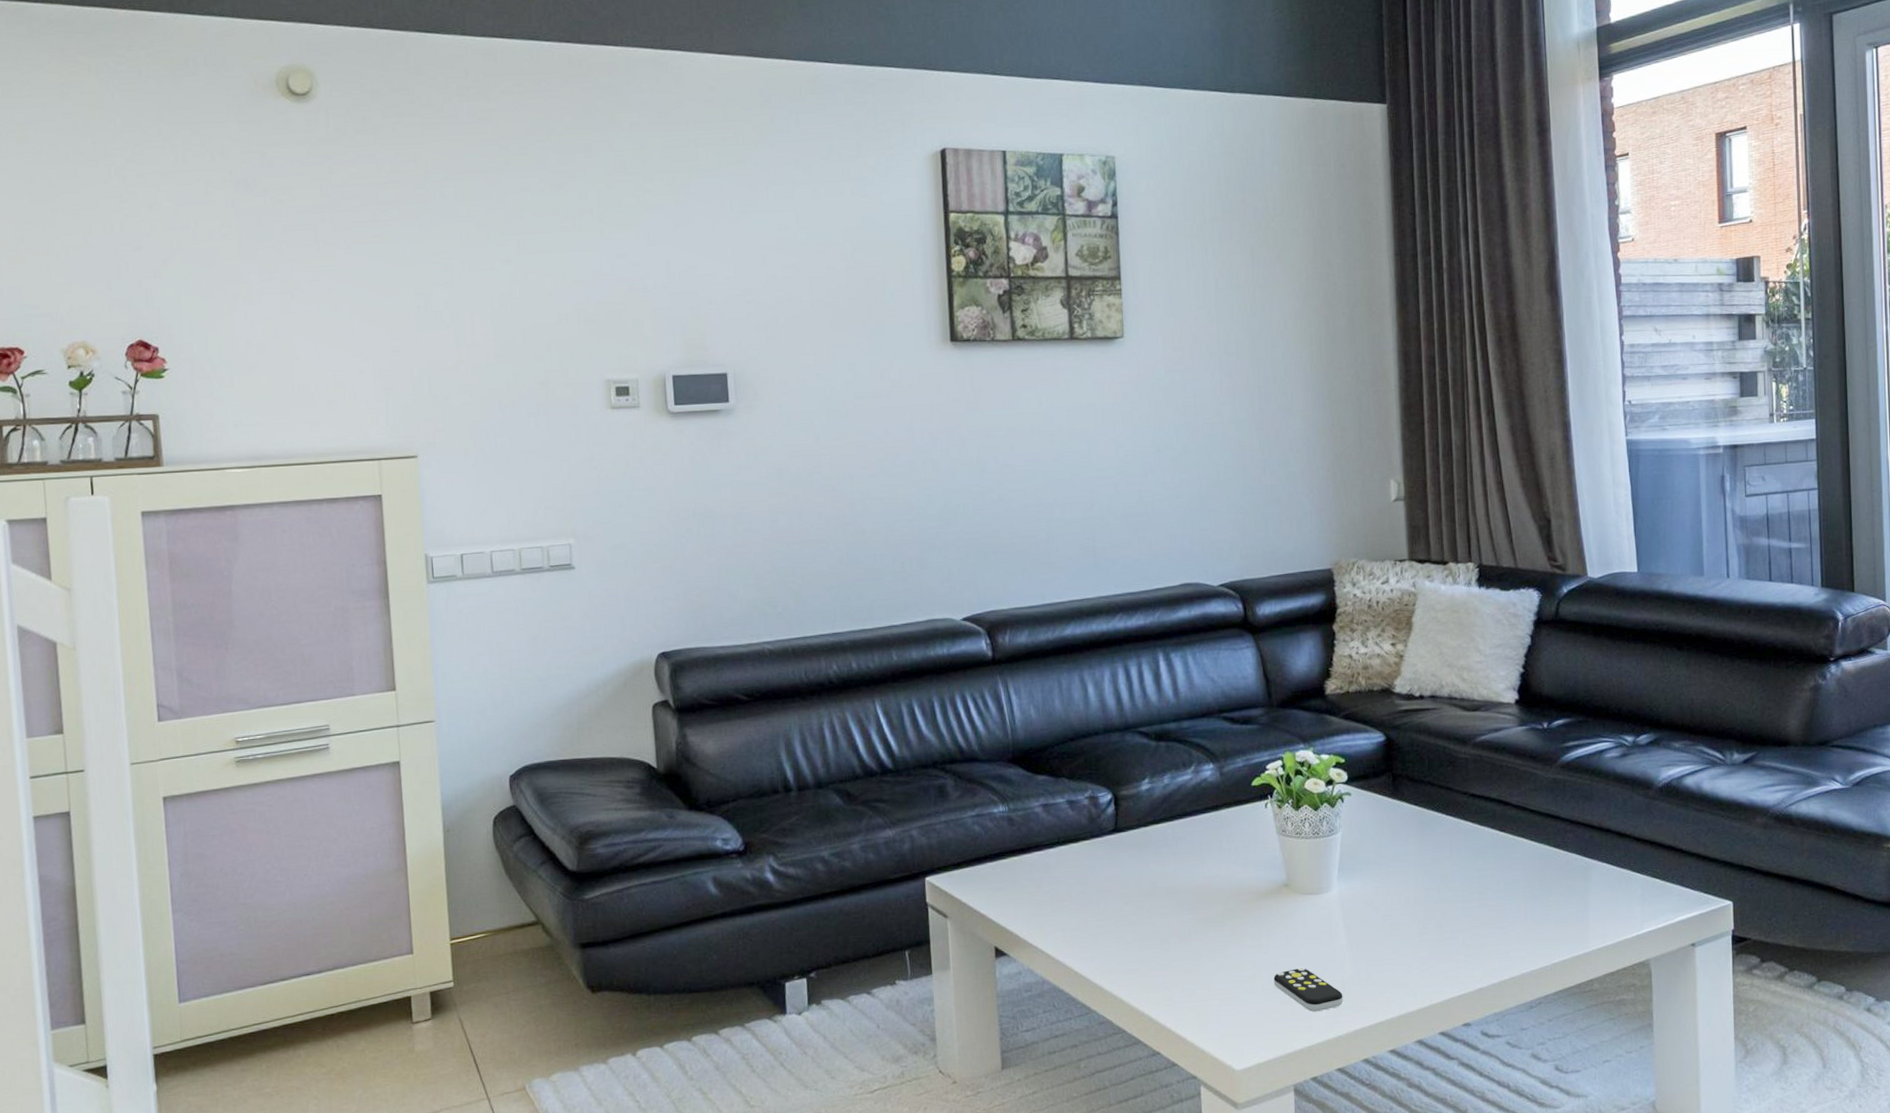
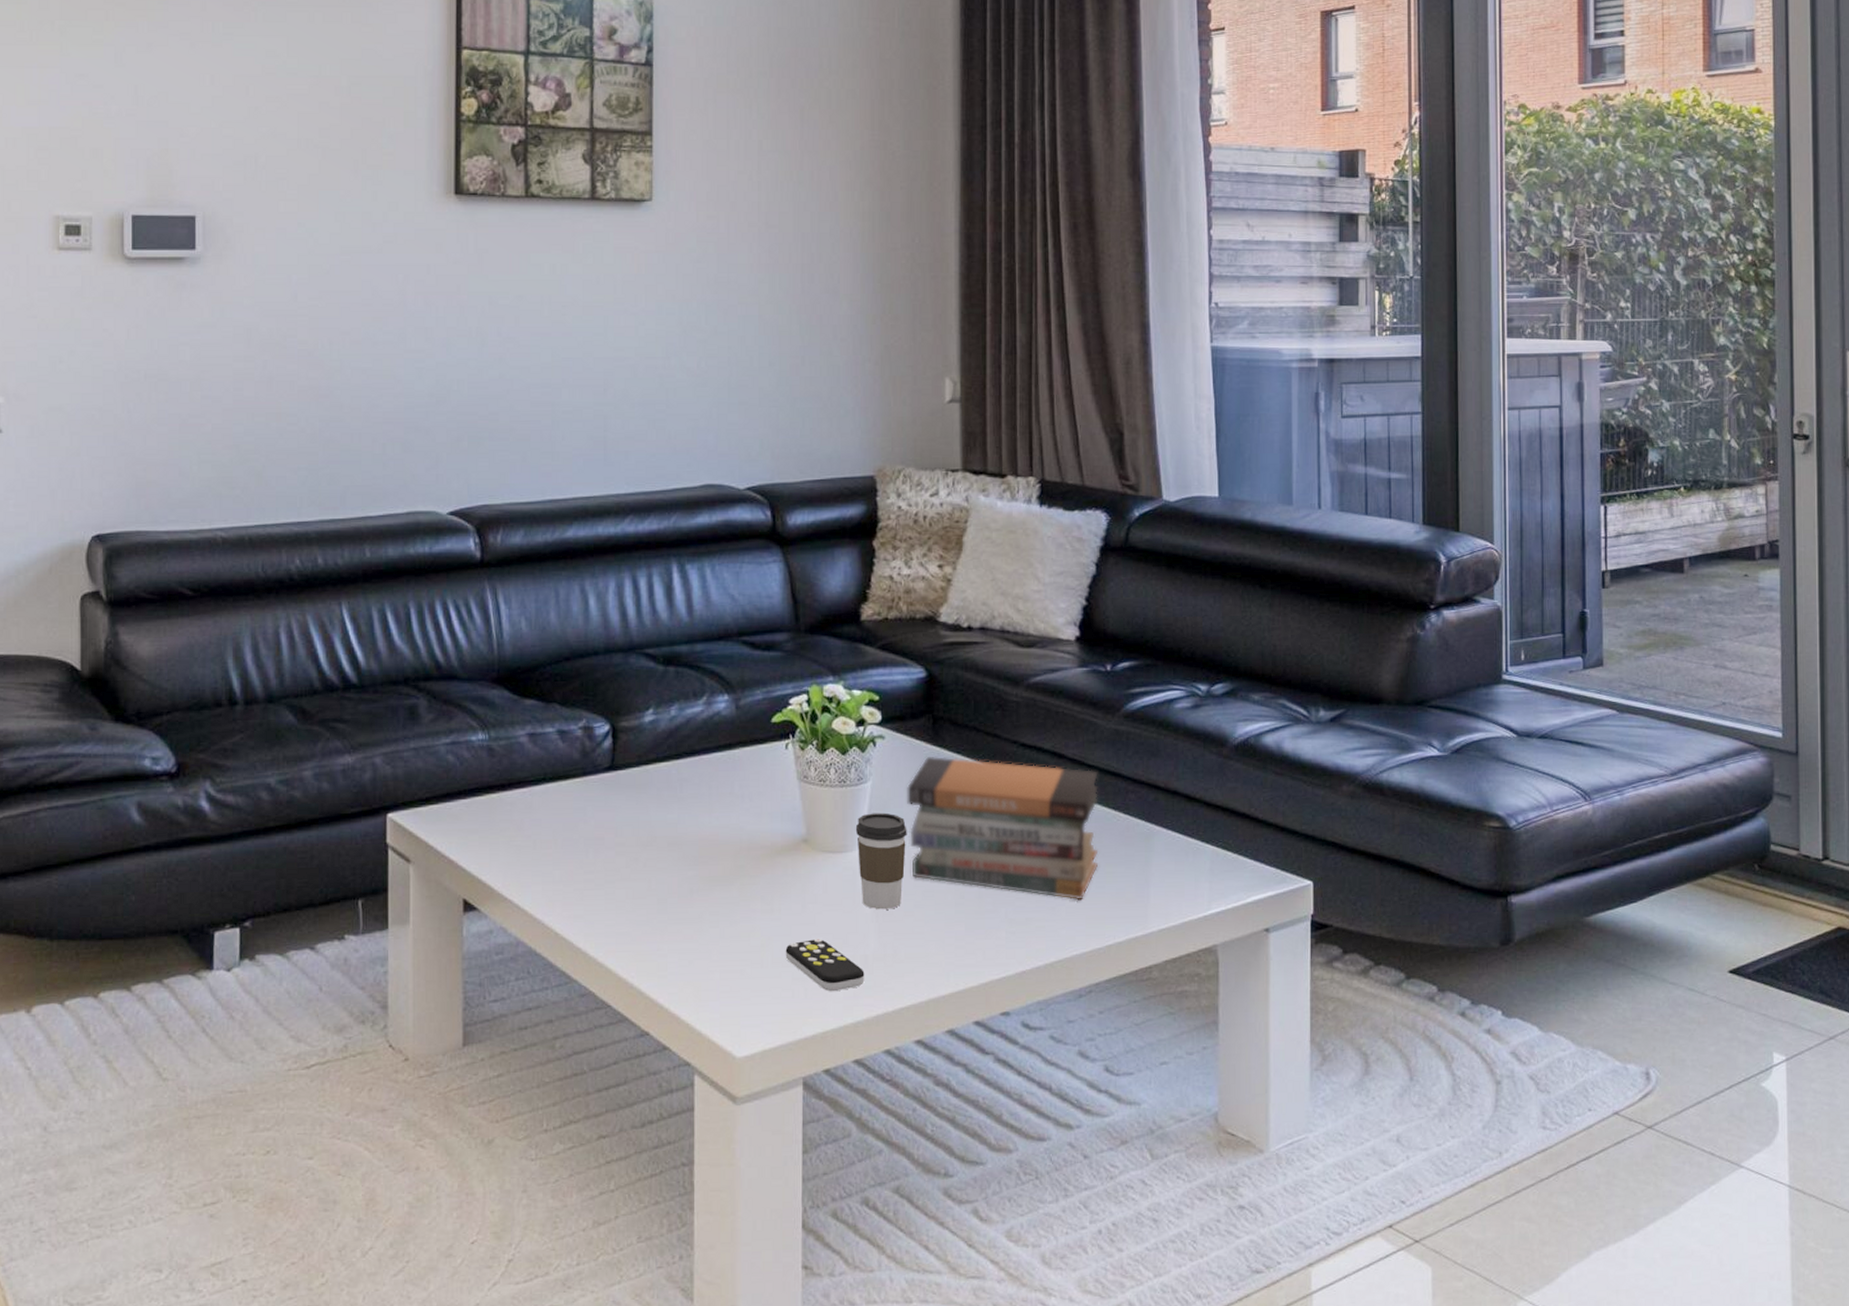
coffee cup: none [1329,858,1375,941] -> present [855,812,907,910]
book stack: none [1372,808,1543,926] -> present [907,757,1099,901]

